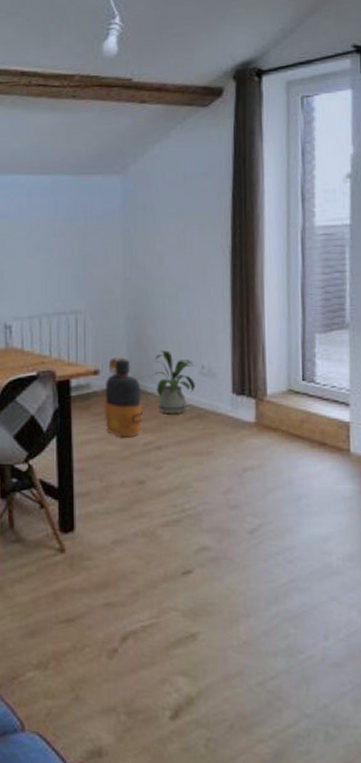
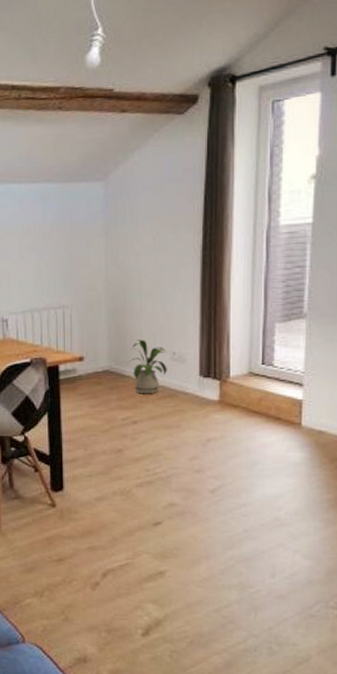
water bottle: present [103,357,143,436] -> none [87,346,121,413]

